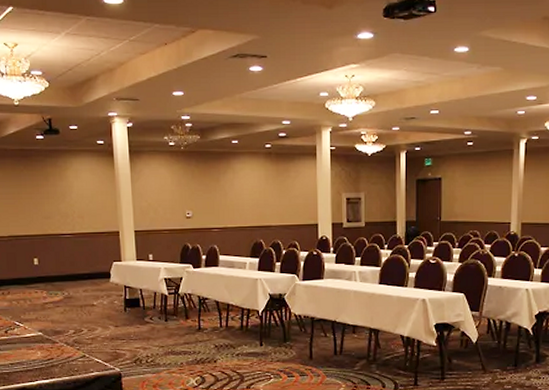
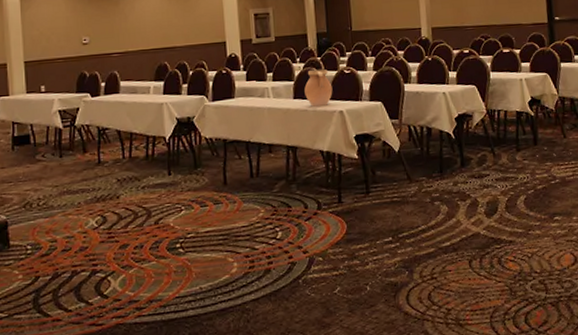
pitcher: none [390,257,417,294] -> present [304,69,333,108]

